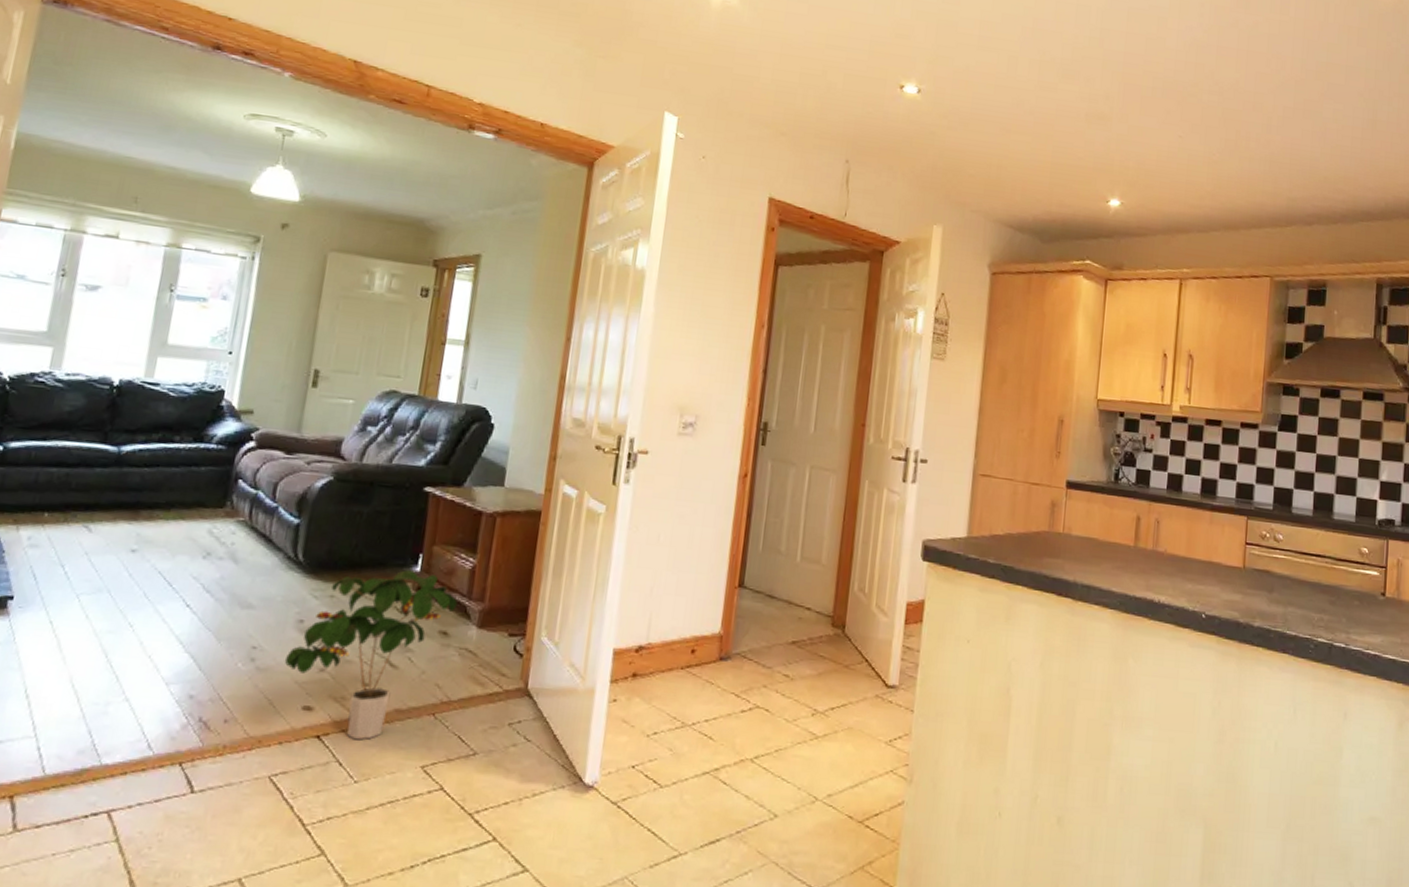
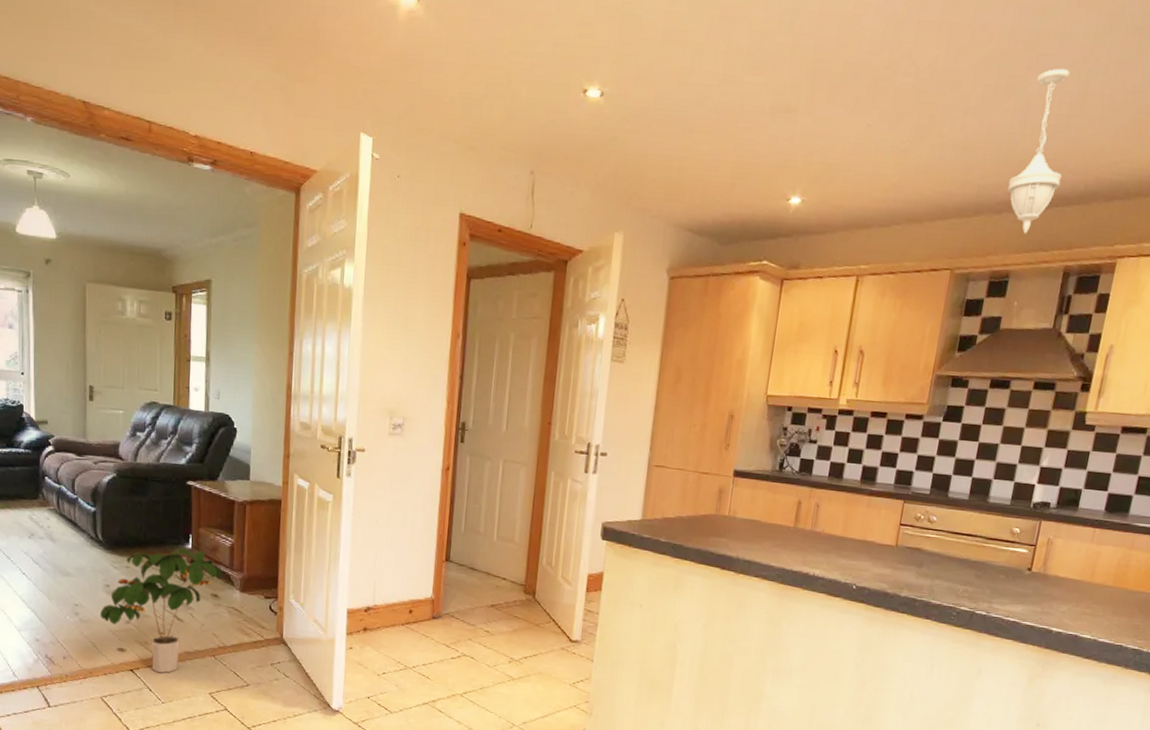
pendant light: none [1315,97,1364,246] -> present [1008,68,1070,234]

